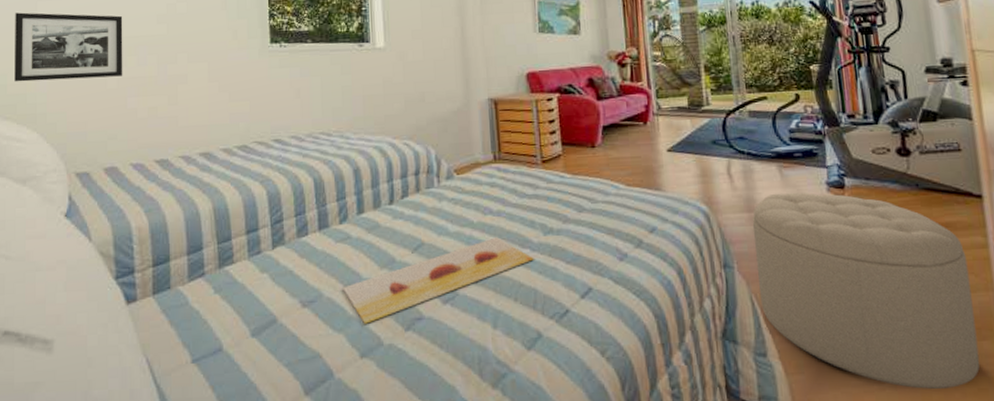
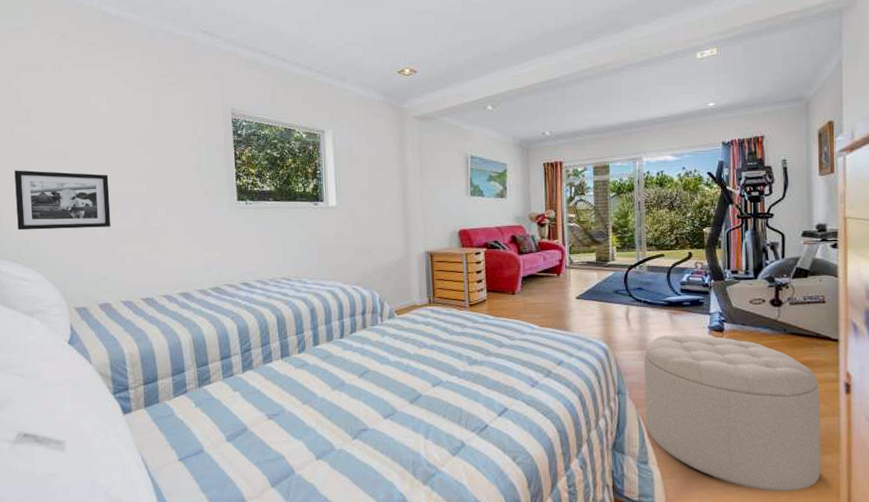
painting: present [342,237,534,324] -> none [301,366,460,433]

